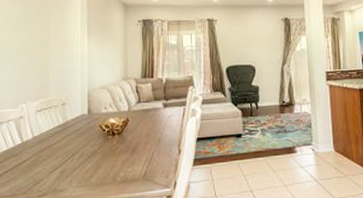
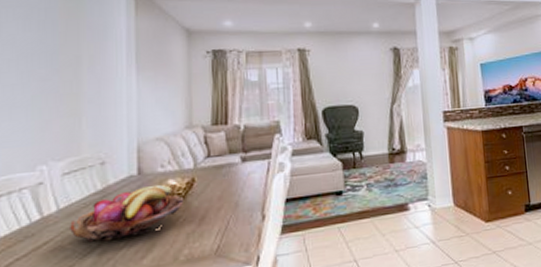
fruit basket: none [41,122,120,163] -> present [70,184,183,243]

